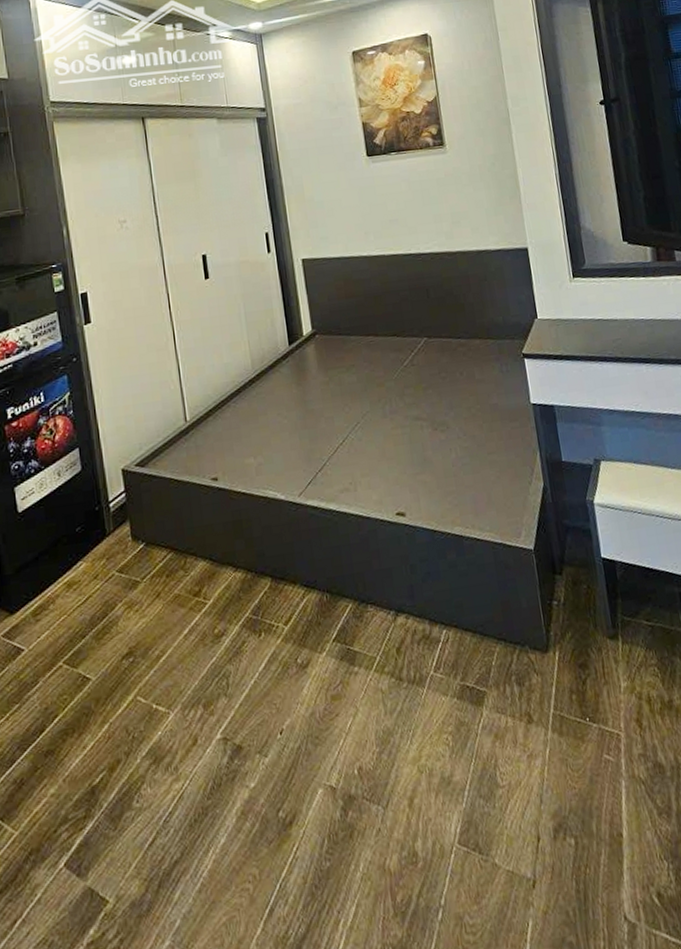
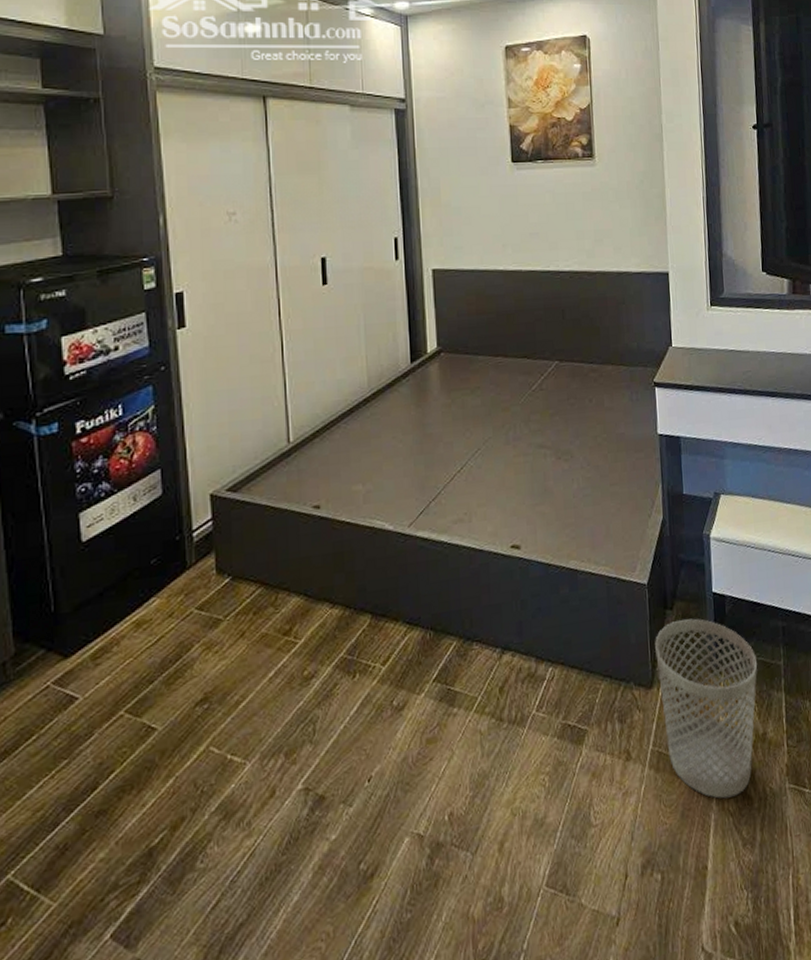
wastebasket: none [546,583,661,766] -> present [655,618,757,799]

